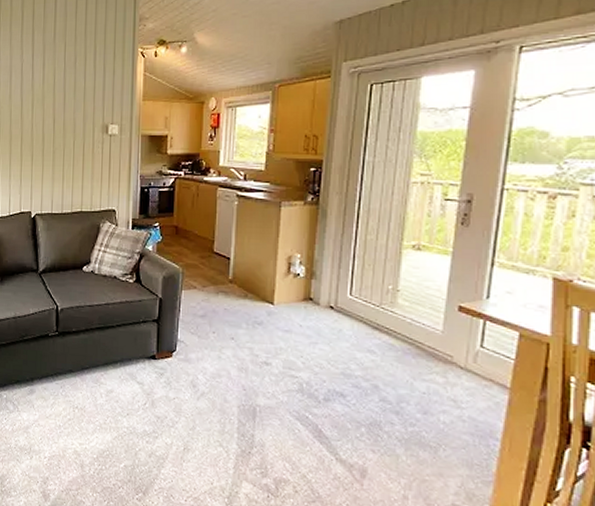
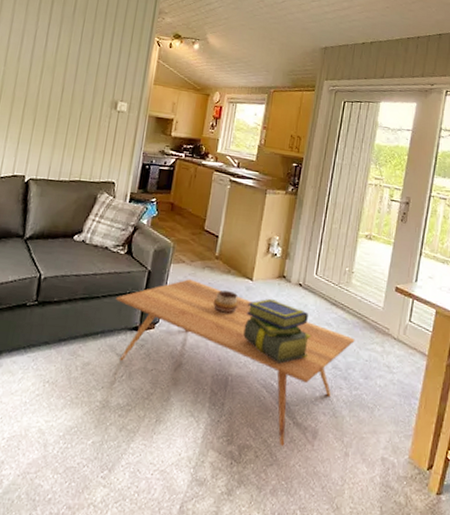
coffee table: none [130,305,407,483] -> present [115,279,355,446]
decorative bowl: none [231,316,260,342] -> present [213,290,239,314]
stack of books: none [269,323,350,395] -> present [243,298,312,364]

